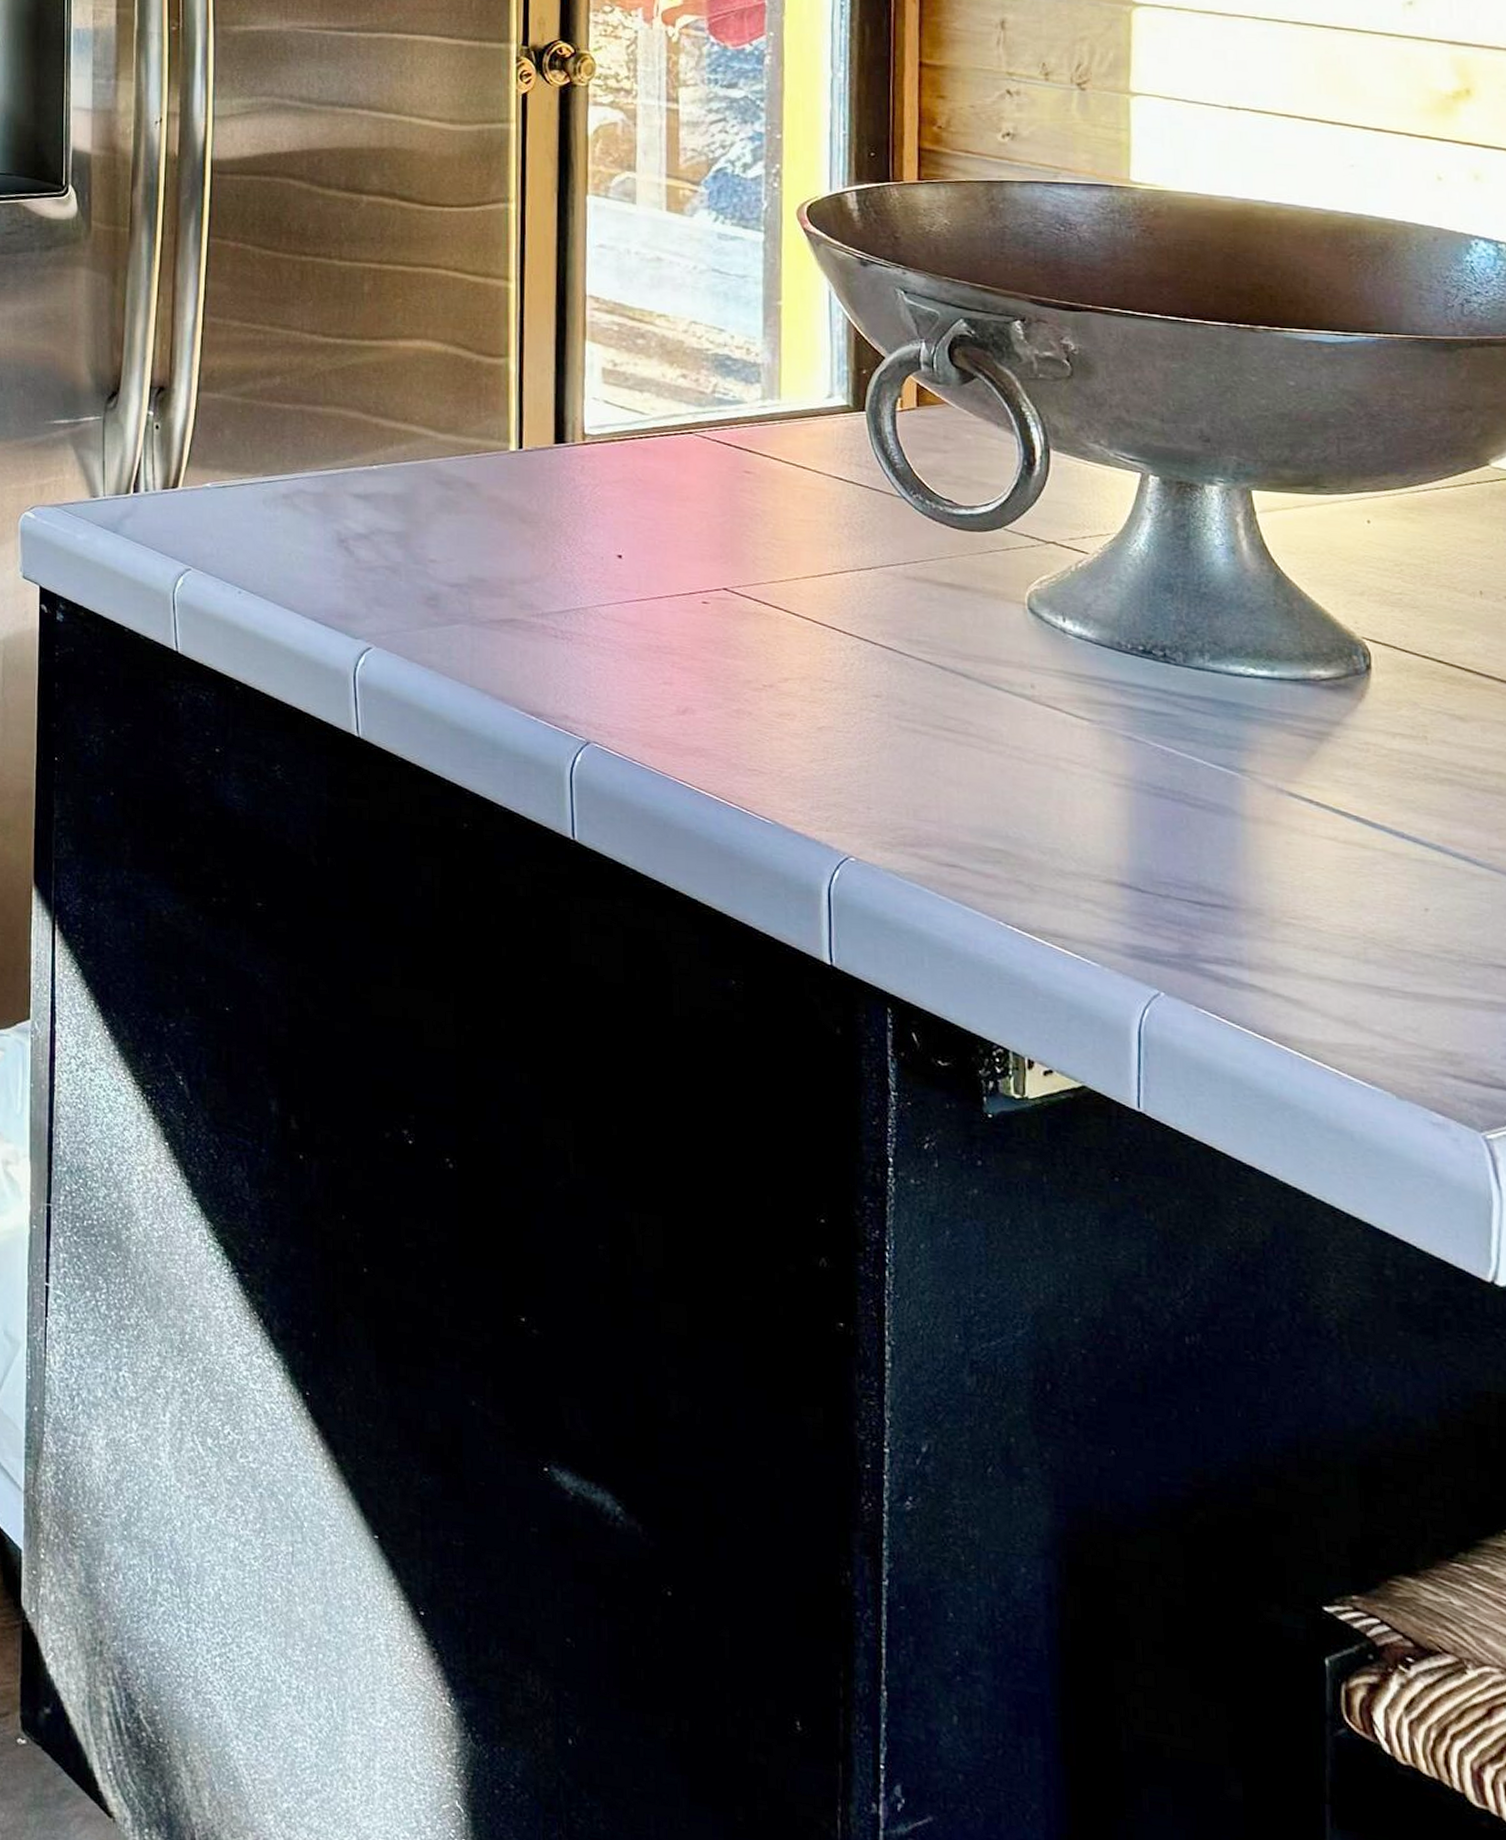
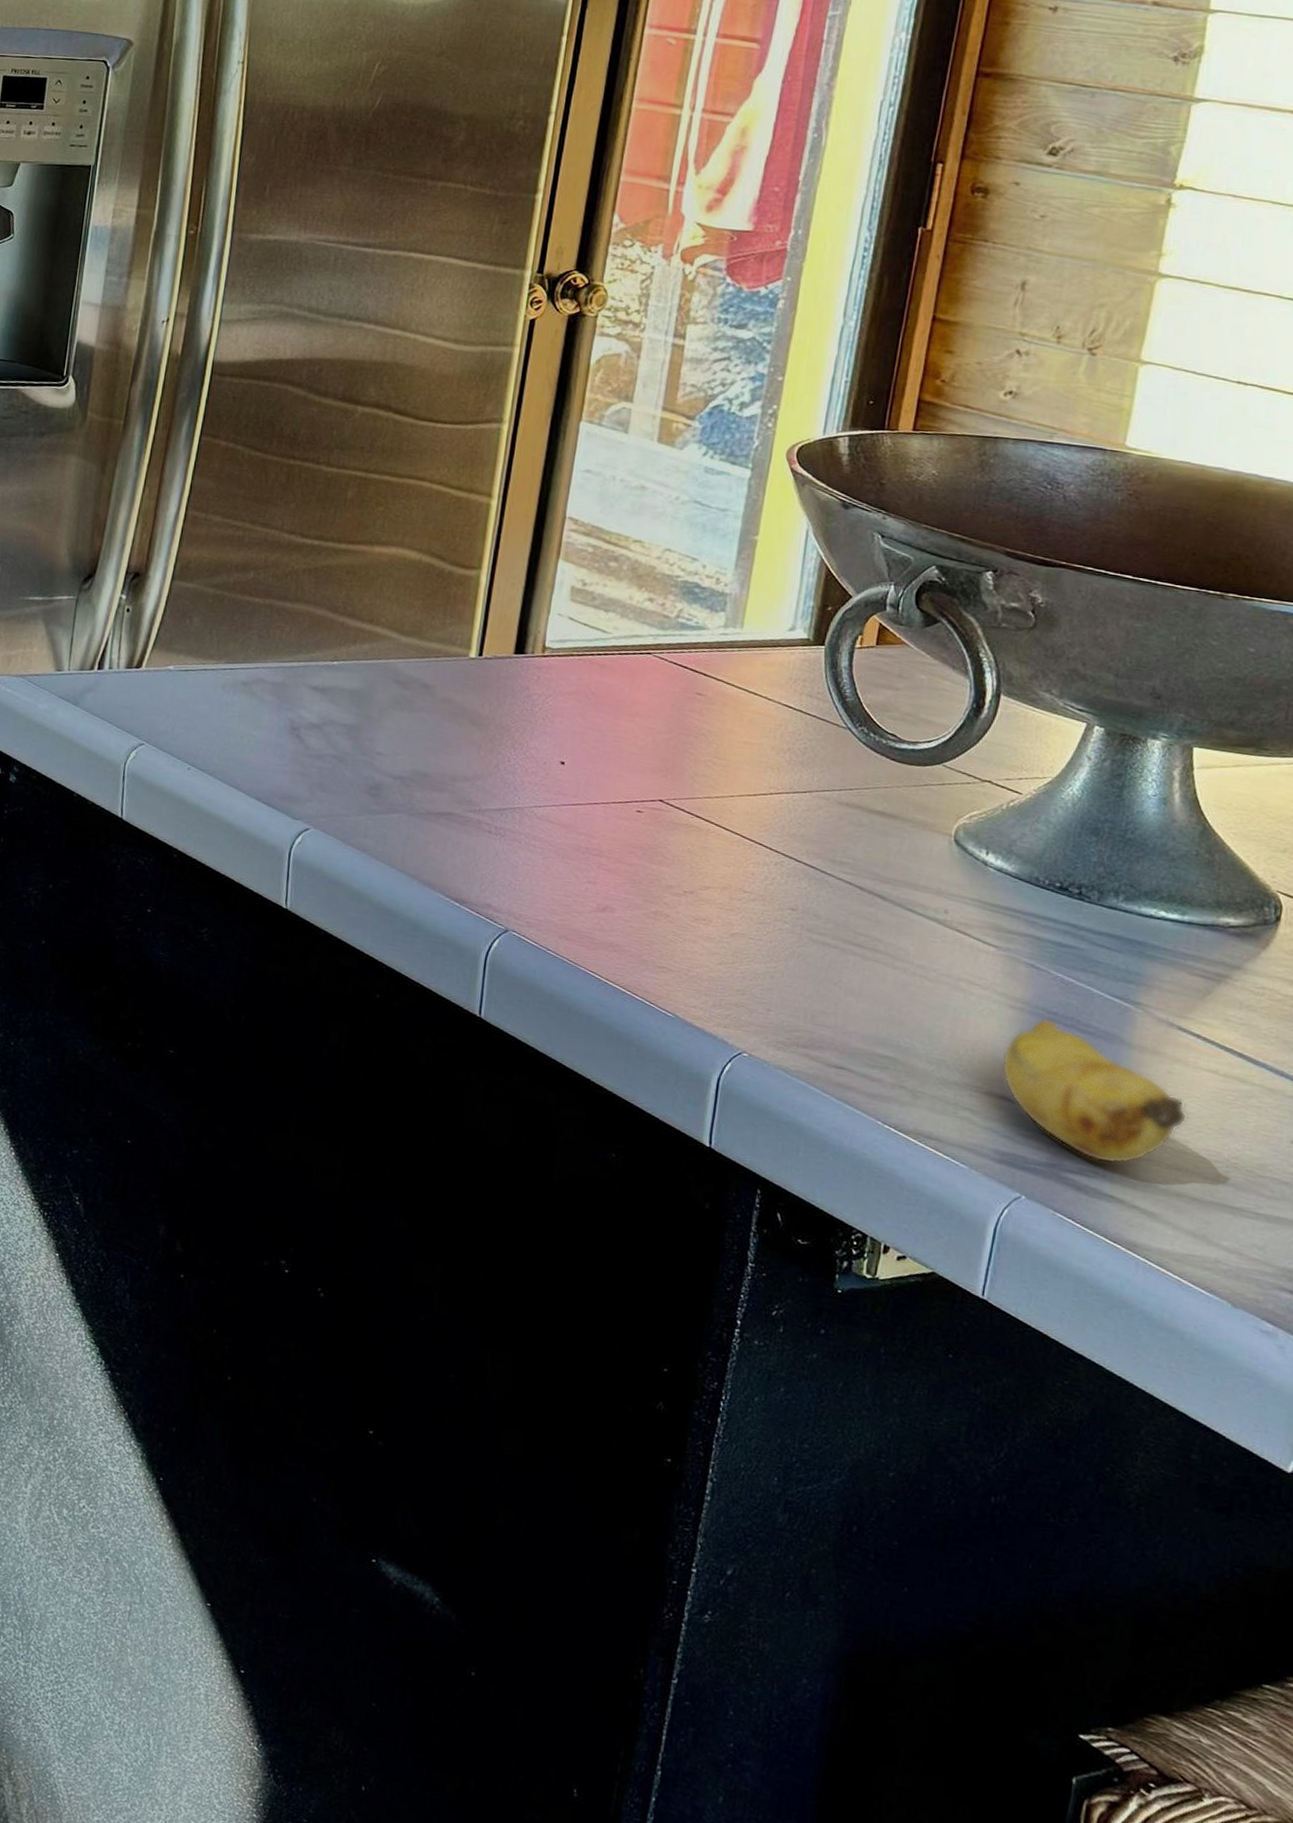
banana: none [1115,794,1316,949] -> present [1001,1018,1188,1164]

